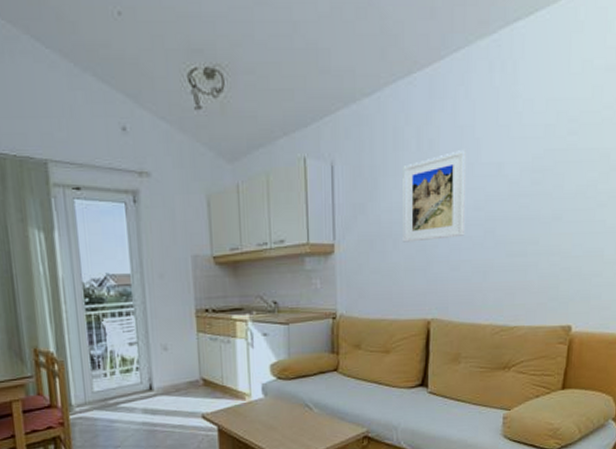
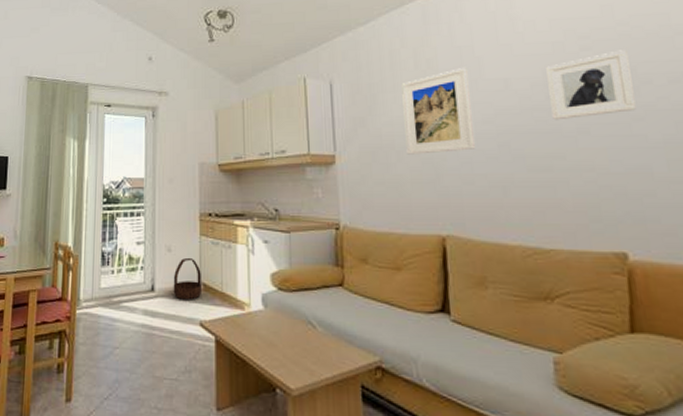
basket: none [172,354,203,396] -> present [173,257,203,300]
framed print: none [534,135,606,207] -> present [546,50,636,121]

